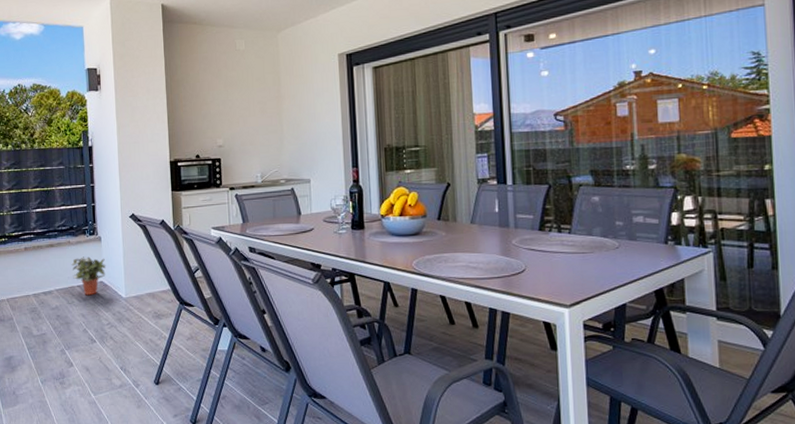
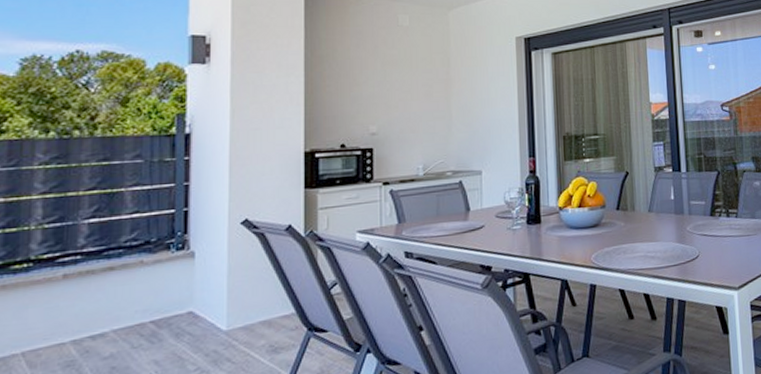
potted plant: present [71,256,106,296] -> none [143,279,200,334]

